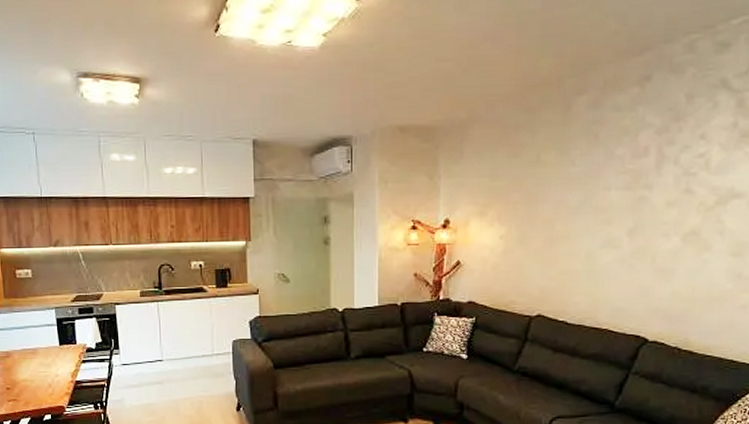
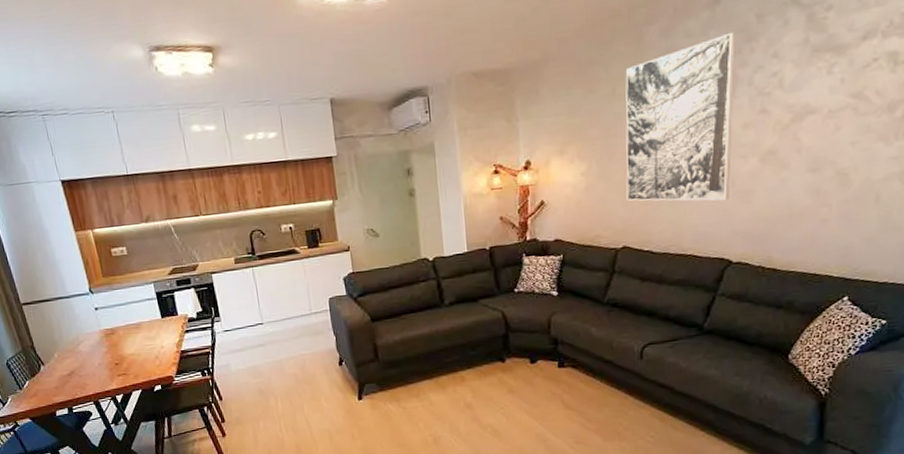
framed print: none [544,110,664,277] -> present [625,32,735,201]

